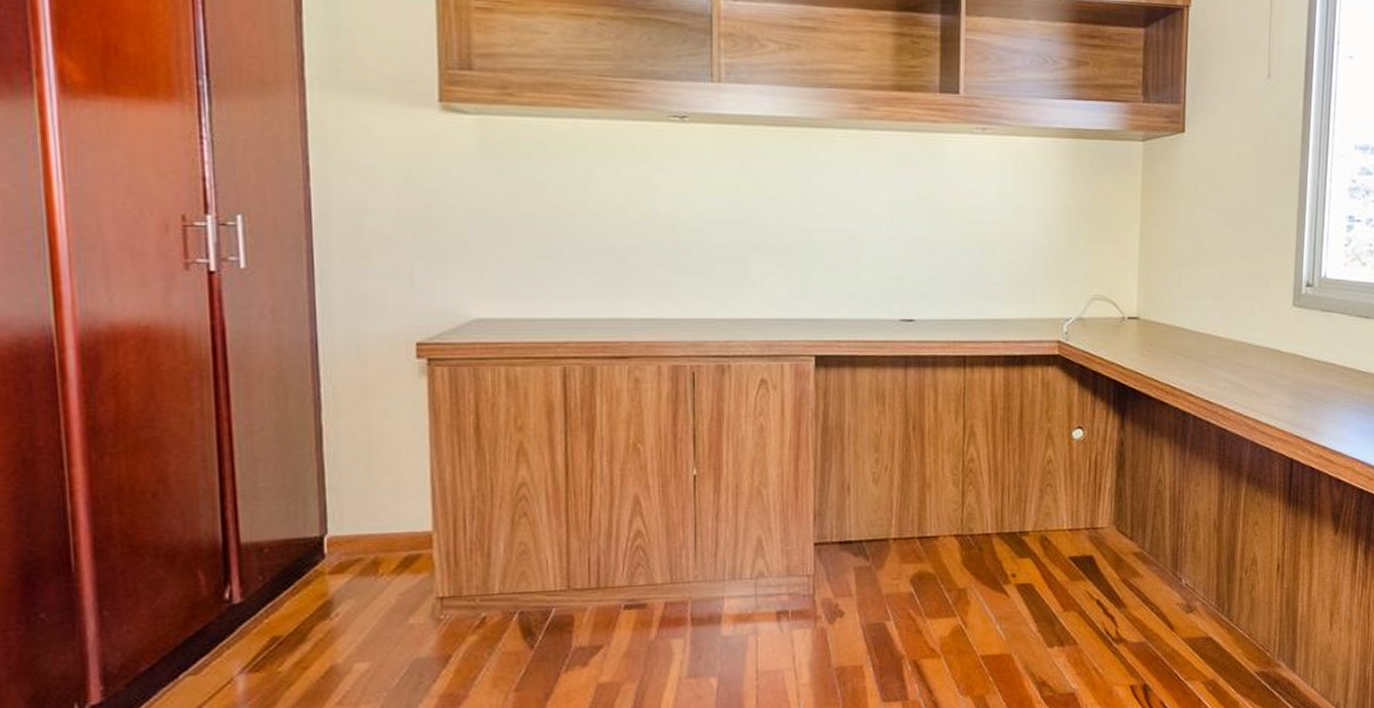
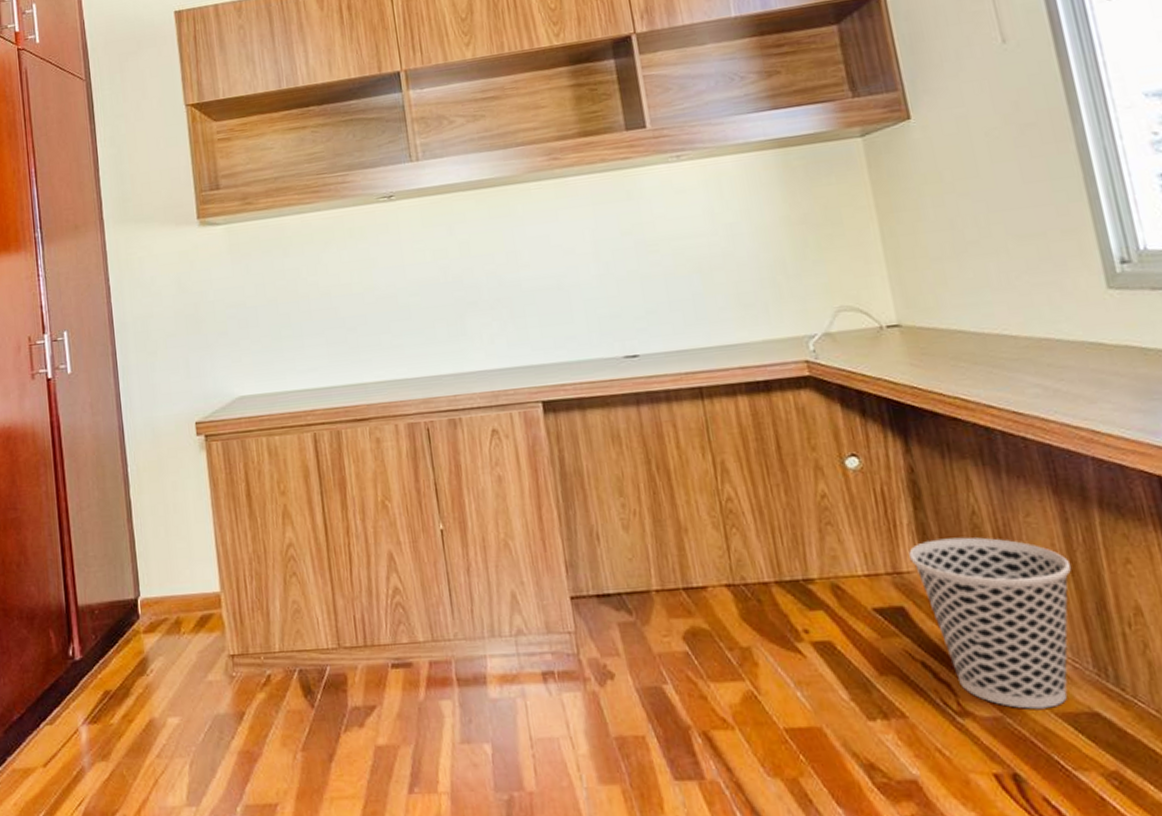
wastebasket: none [1106,500,1217,636] -> present [909,537,1071,709]

